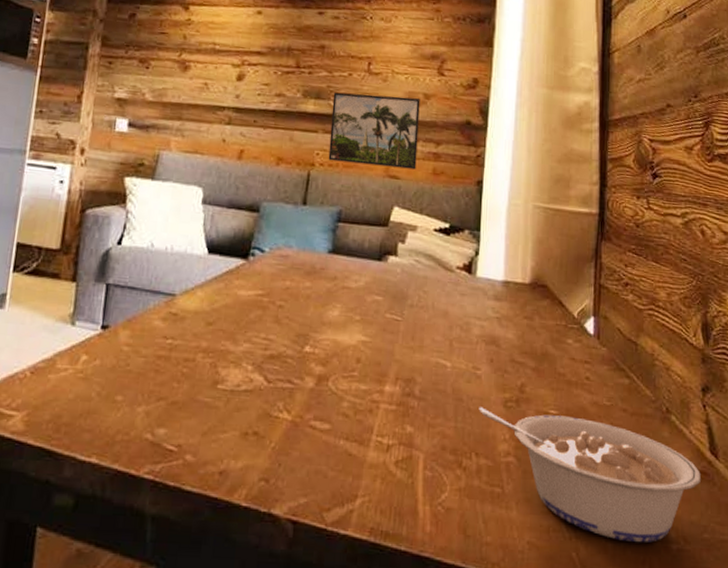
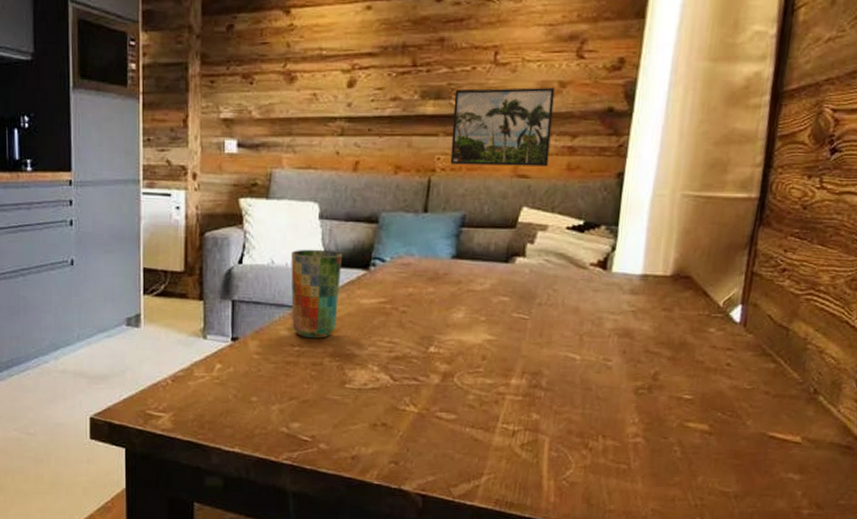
cup: none [166,234,223,331] -> present [291,249,343,339]
legume: present [479,407,701,543] -> none [608,395,845,509]

